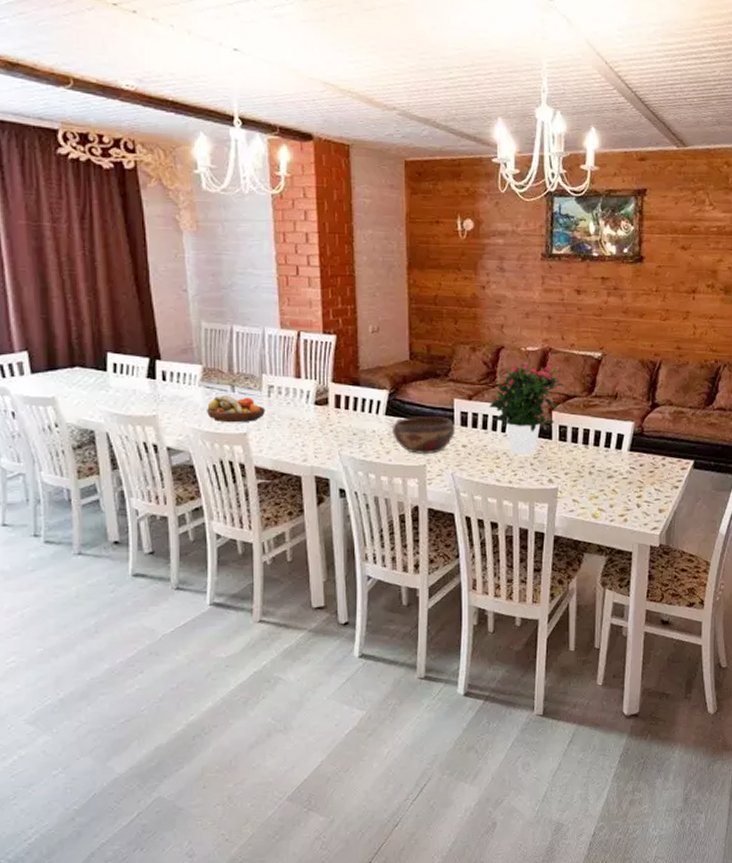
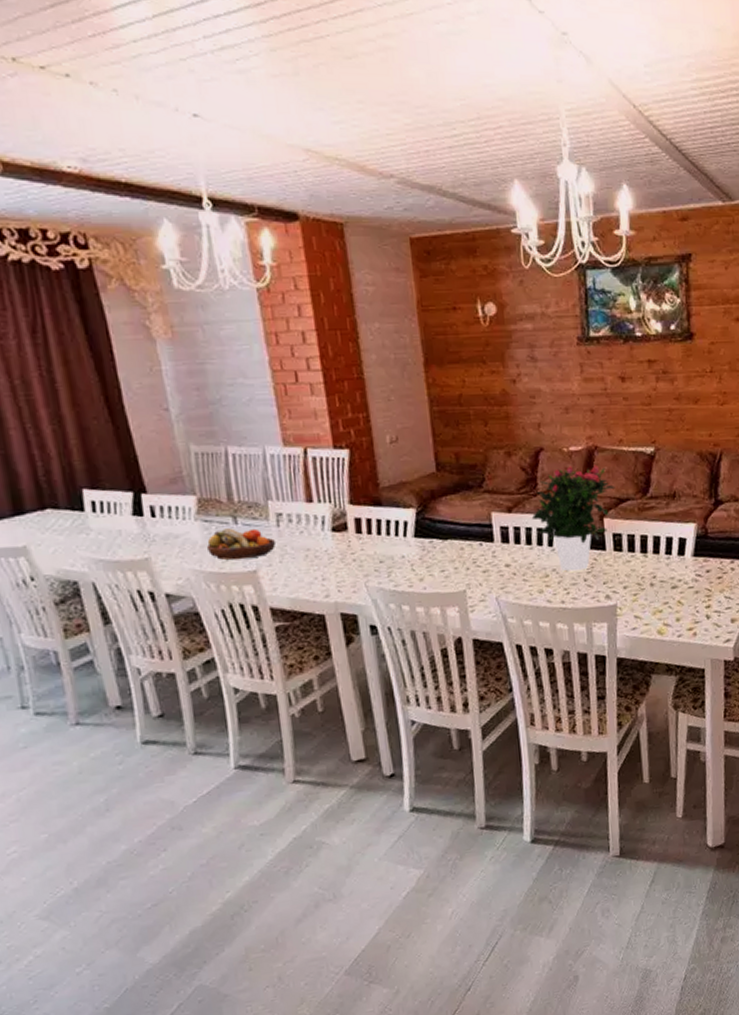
decorative bowl: present [392,415,455,455] -> none [424,533,496,579]

